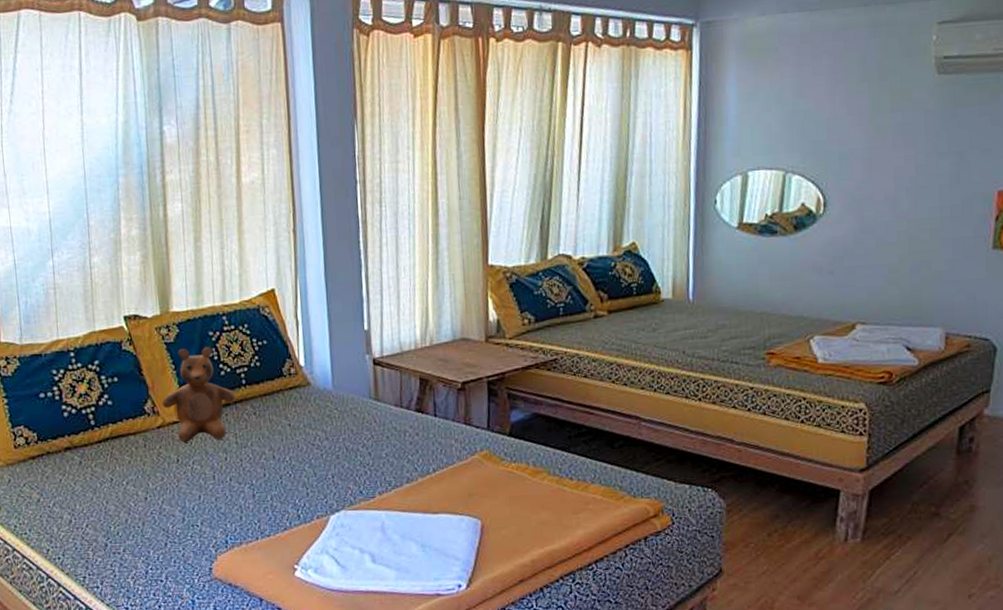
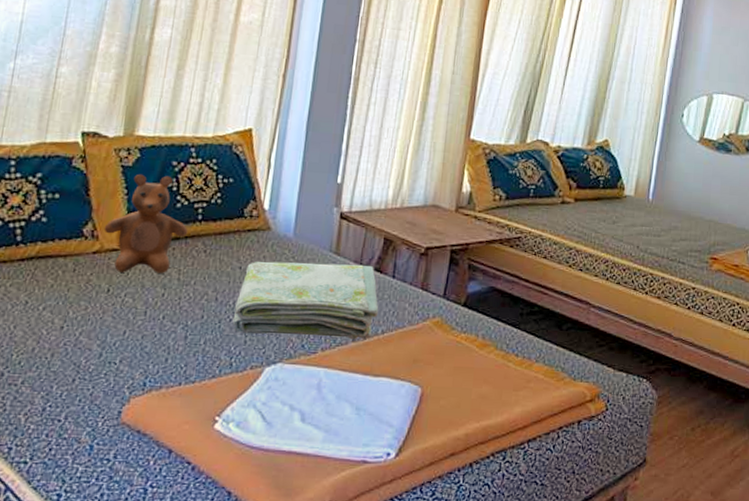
towel: none [292,407,427,486] -> present [232,261,379,340]

